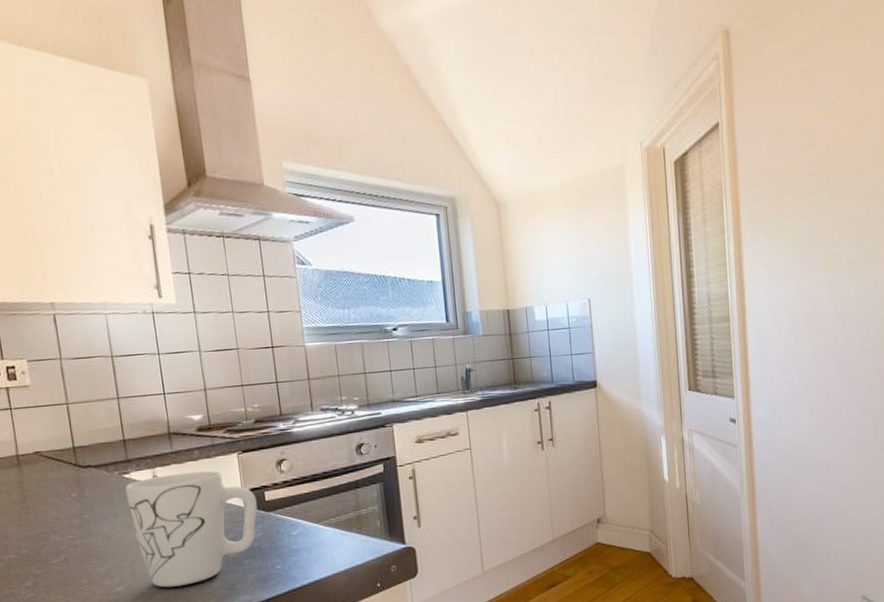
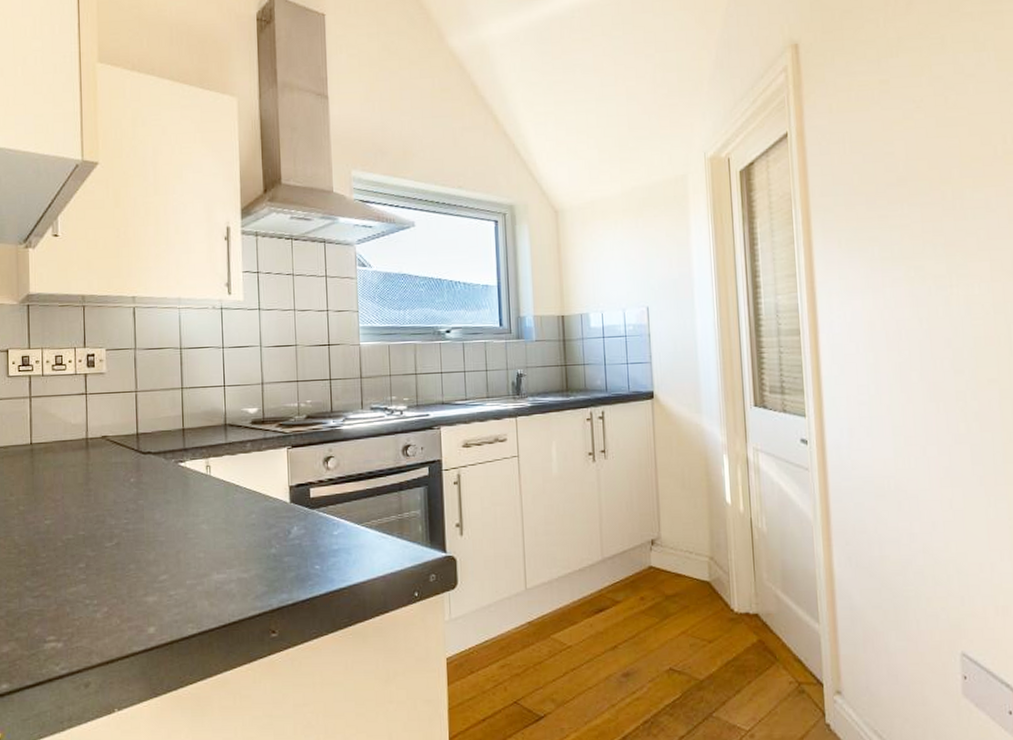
mug: present [125,471,258,588] -> none [179,463,302,580]

